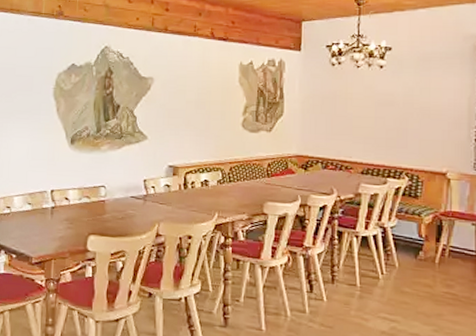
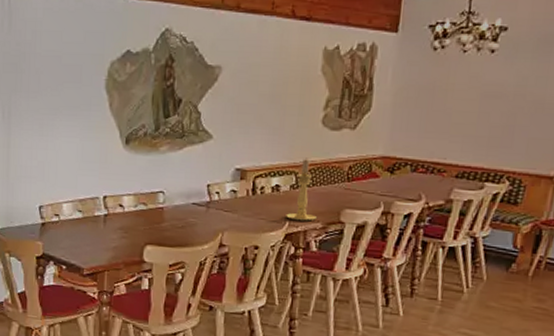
candle holder: none [215,157,242,213] -> present [286,159,317,222]

